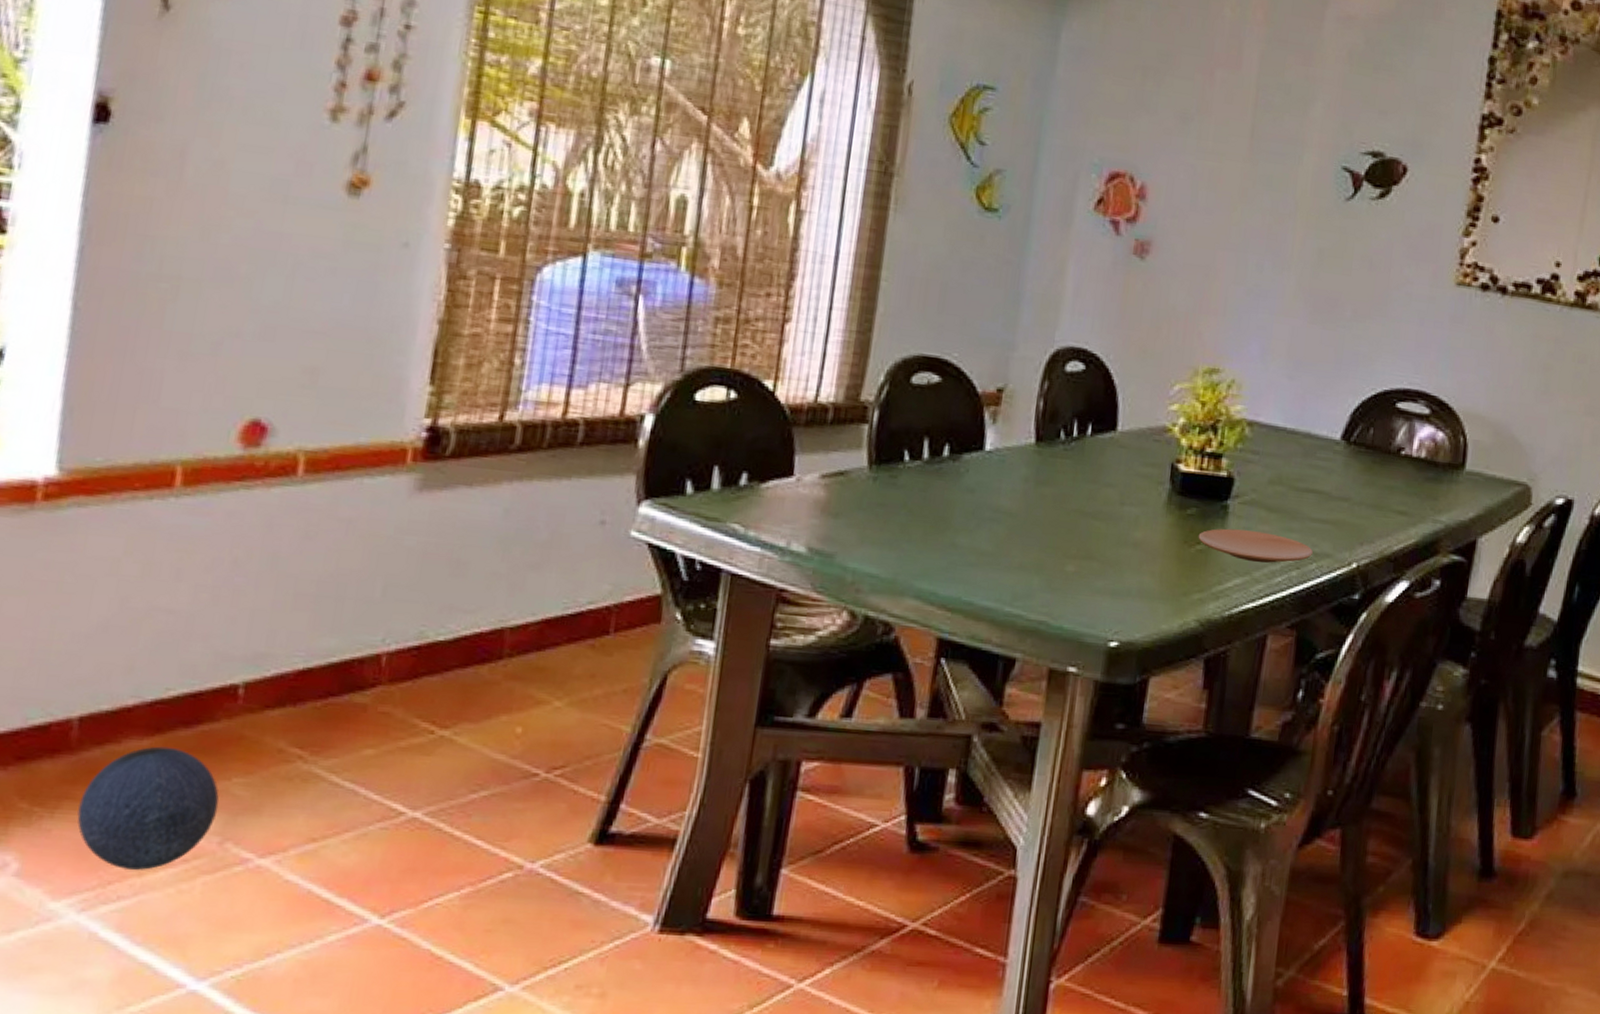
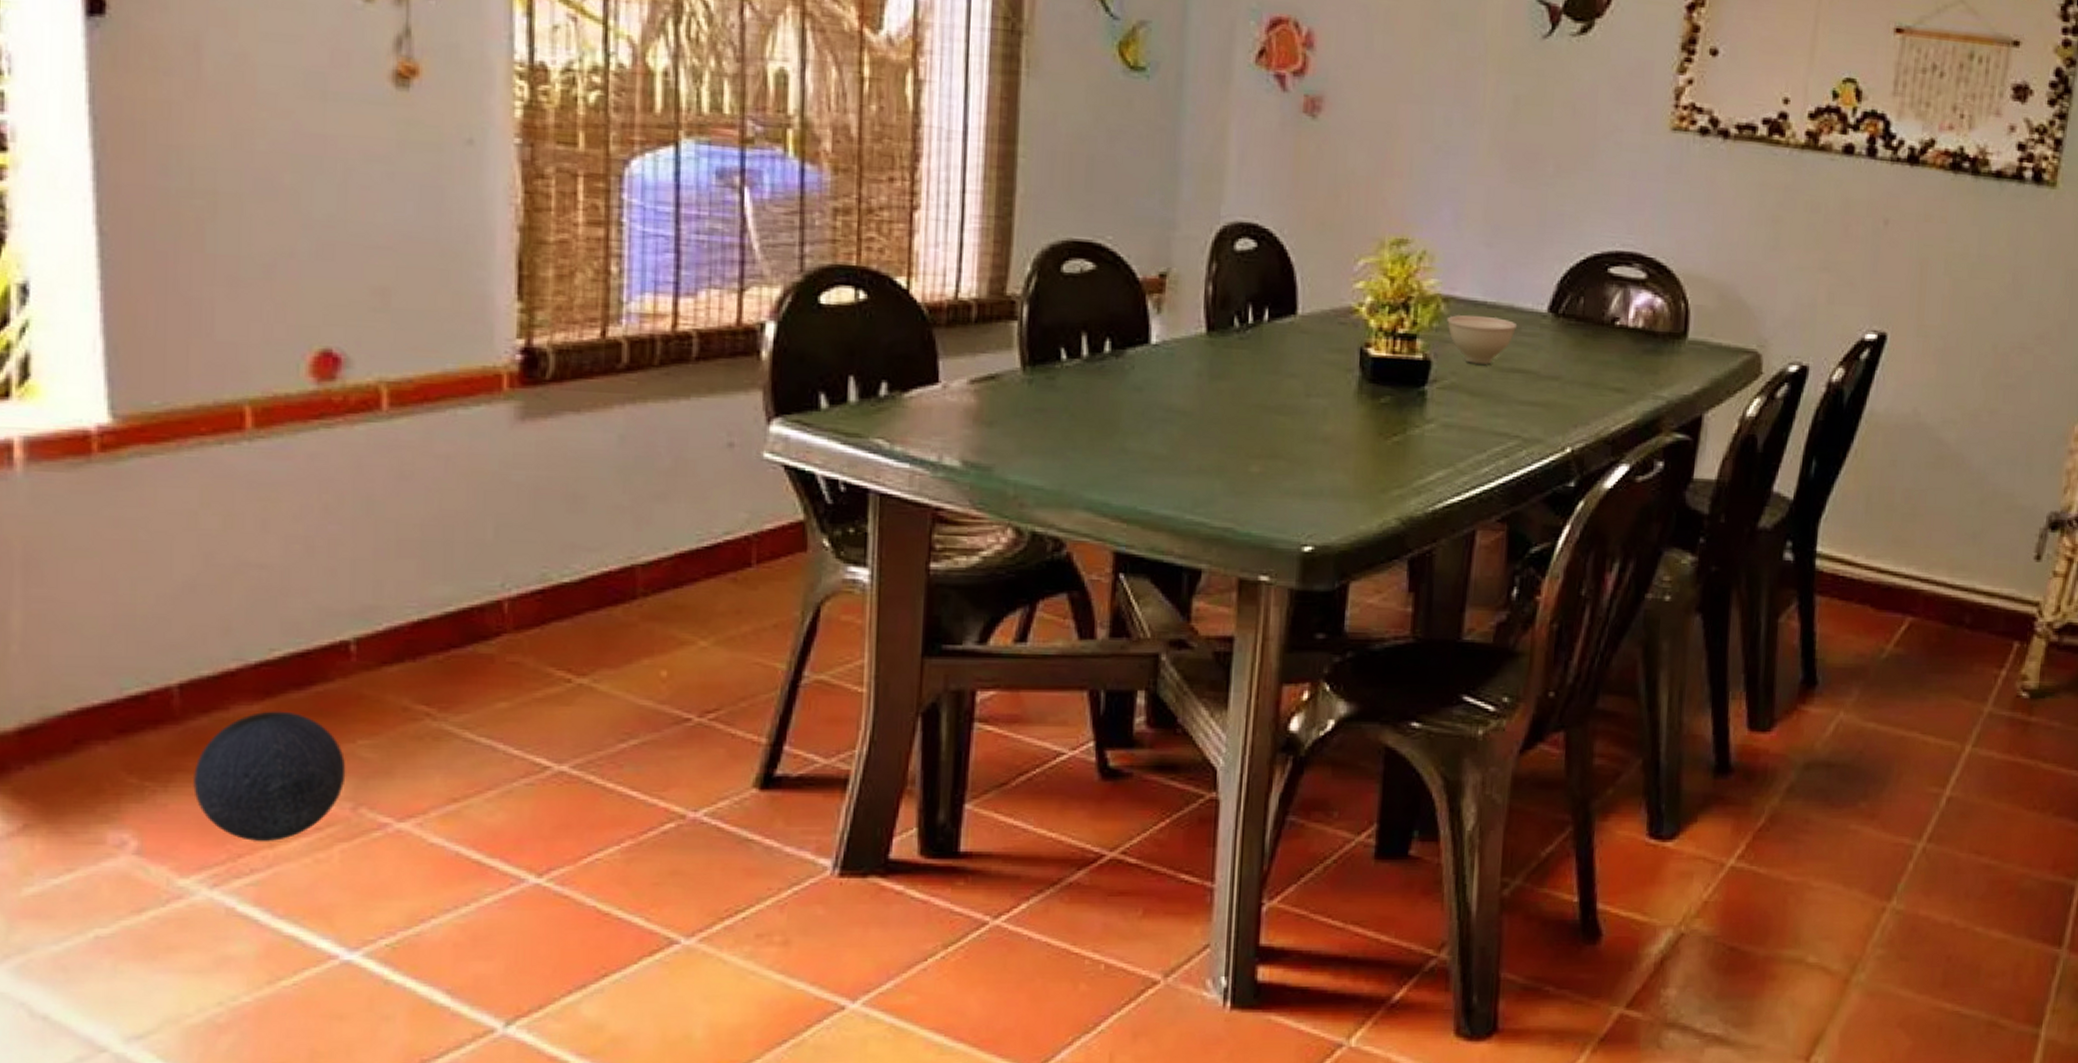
plate: present [1198,528,1313,563] -> none [1394,417,1522,452]
bowl: none [1250,438,1313,484] -> present [1447,314,1518,364]

